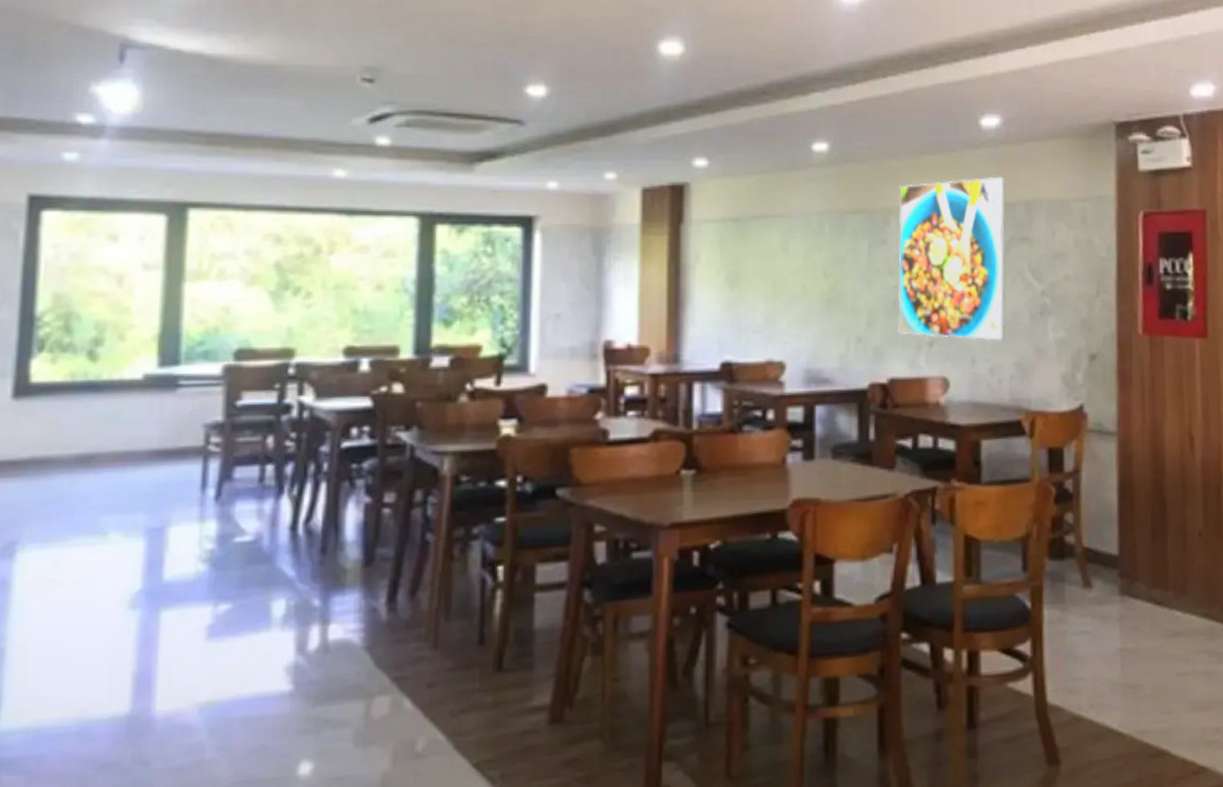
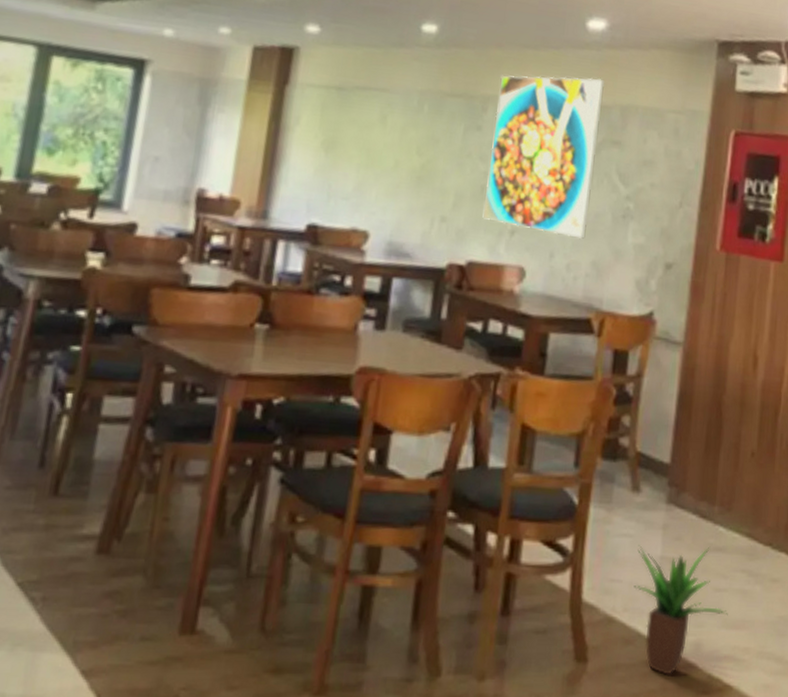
potted plant: none [1096,632,1195,767] -> present [633,545,728,677]

